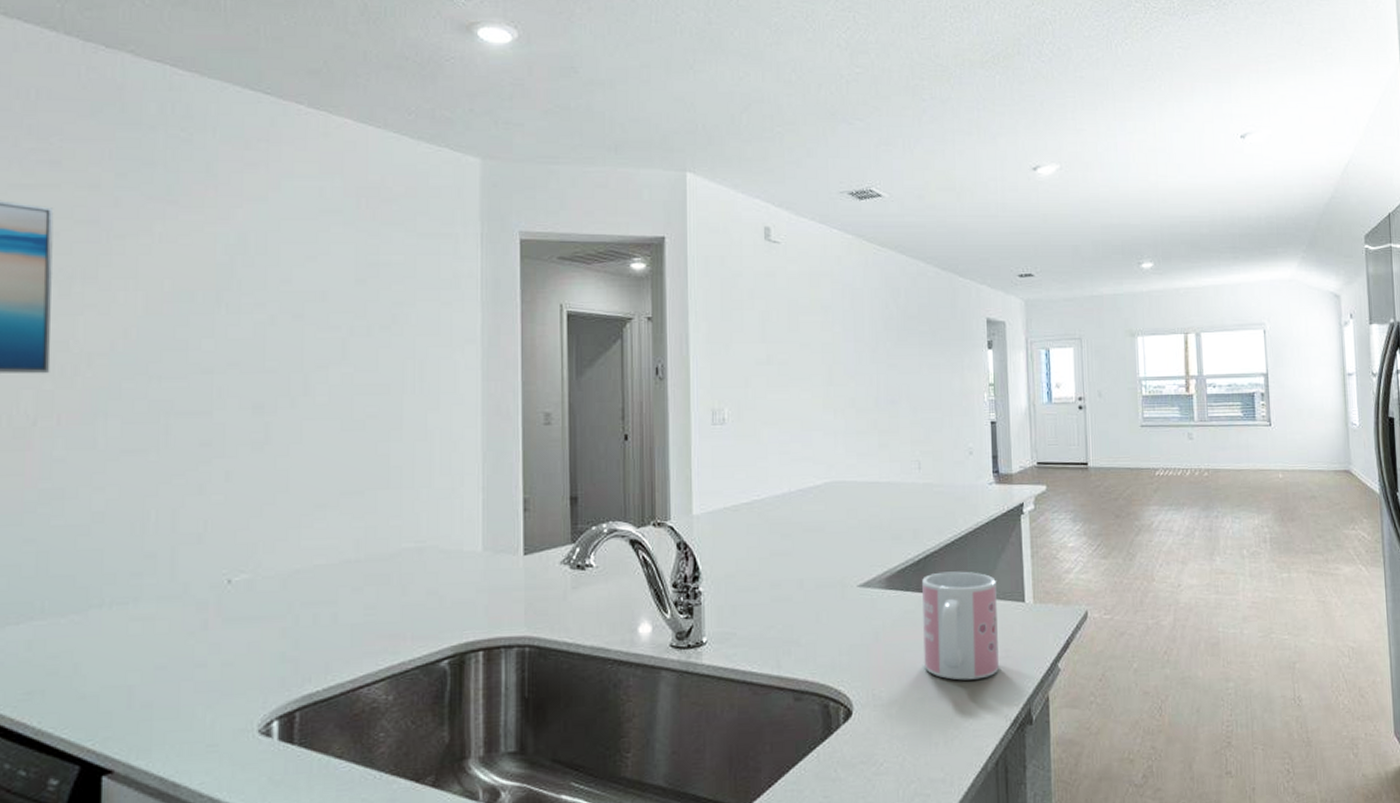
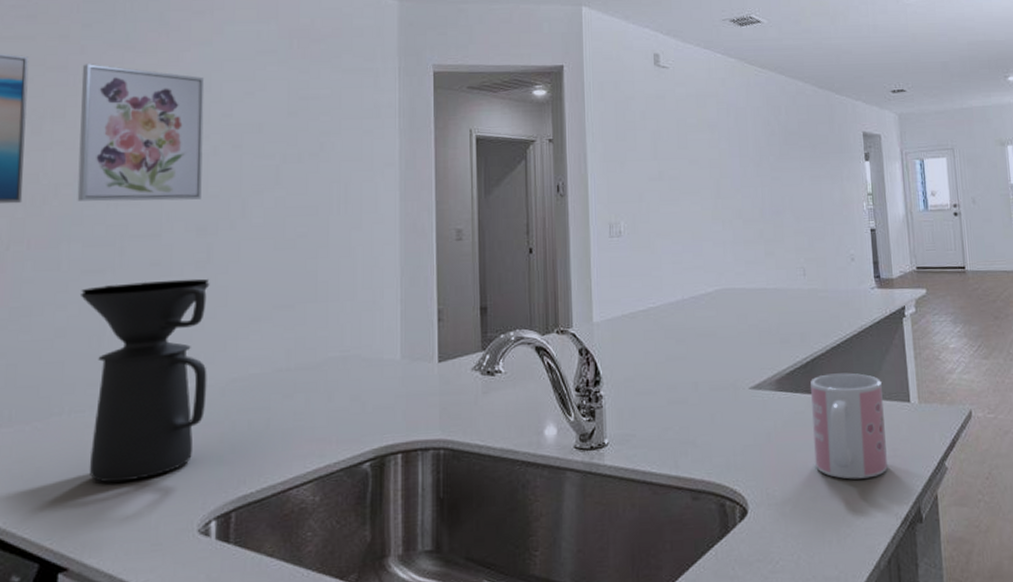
wall art: none [114,218,260,375] -> present [77,64,205,202]
coffee maker: none [119,461,268,680] -> present [79,278,210,483]

